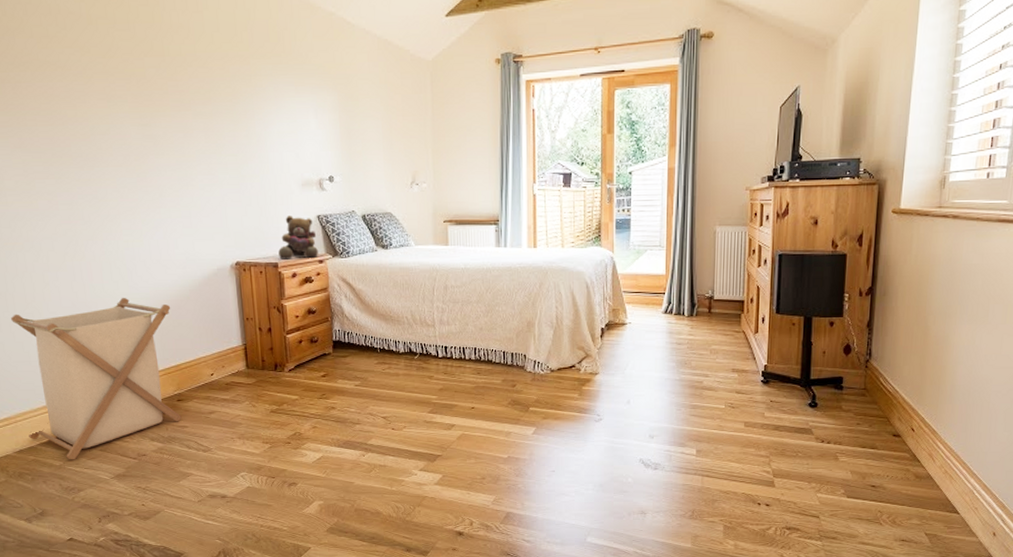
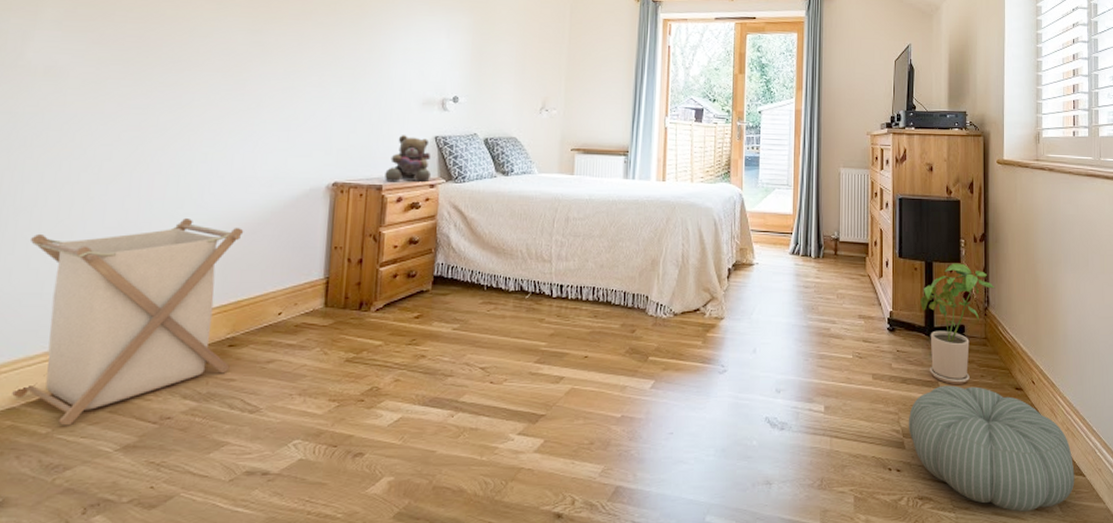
pouf: none [778,432,949,542] -> present [908,385,1075,512]
house plant: none [797,317,879,432] -> present [920,263,995,385]

